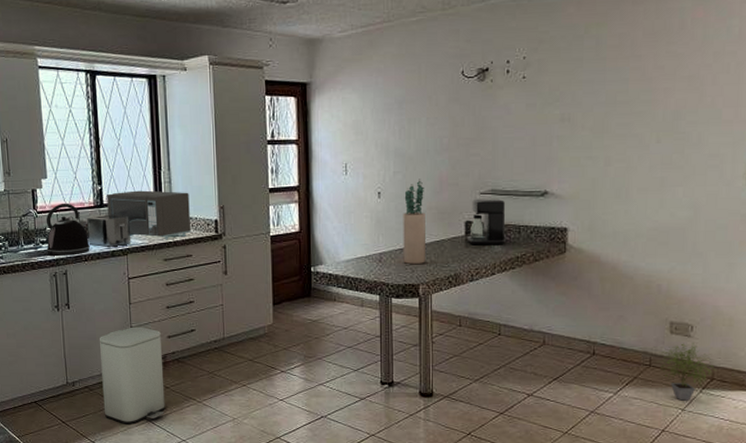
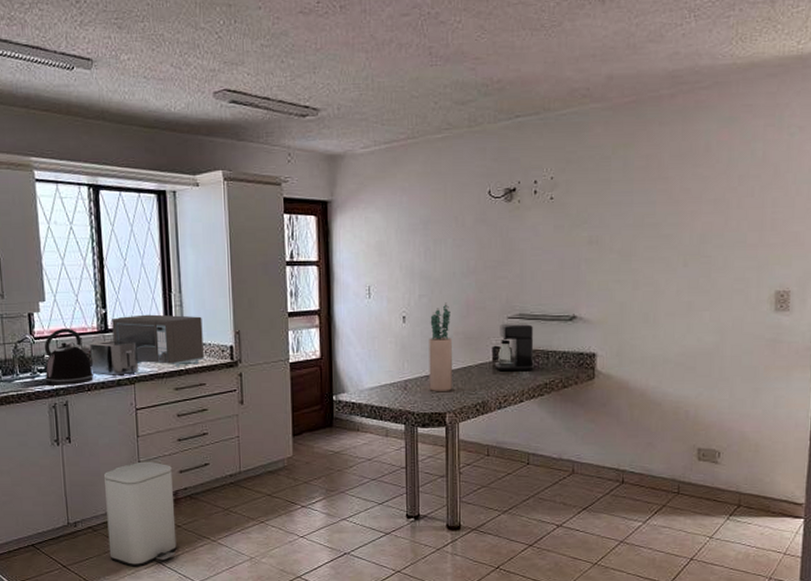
potted plant: present [658,342,716,401] -> none [686,468,743,528]

